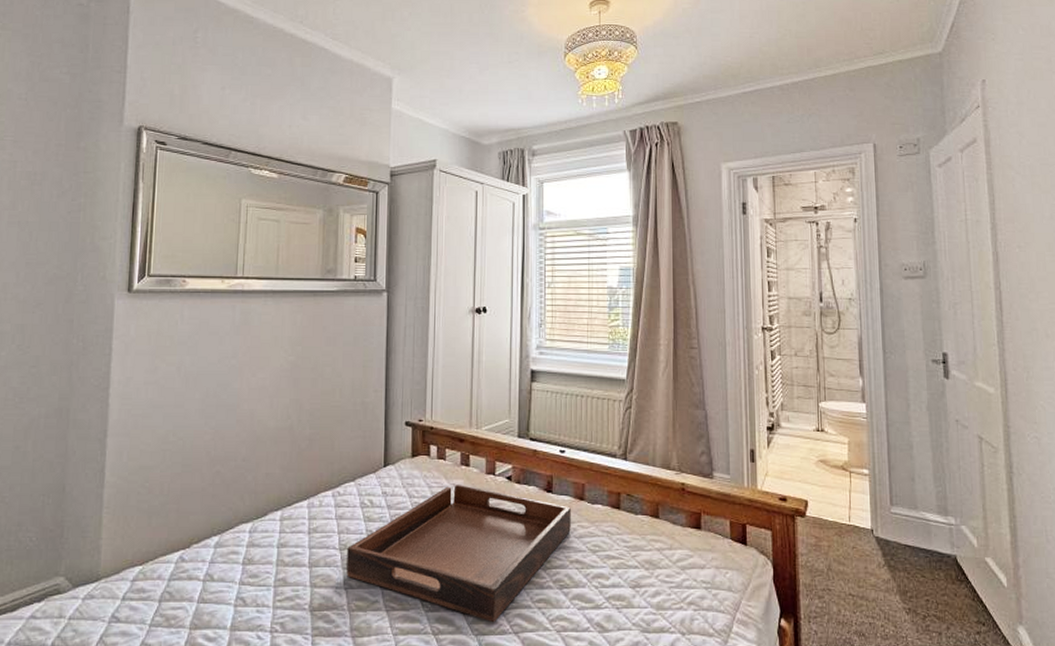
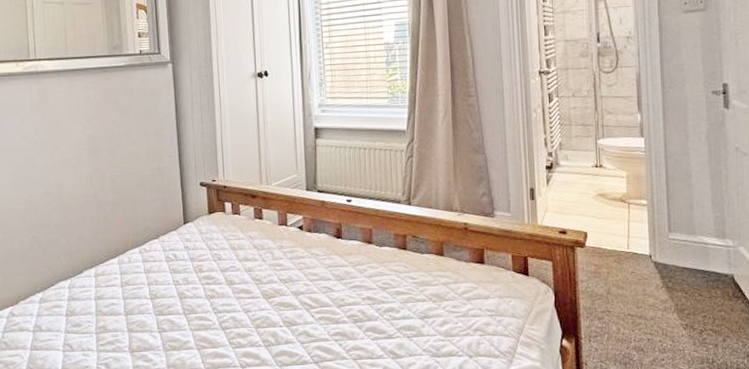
serving tray: present [347,485,571,623] -> none [157,236,361,355]

